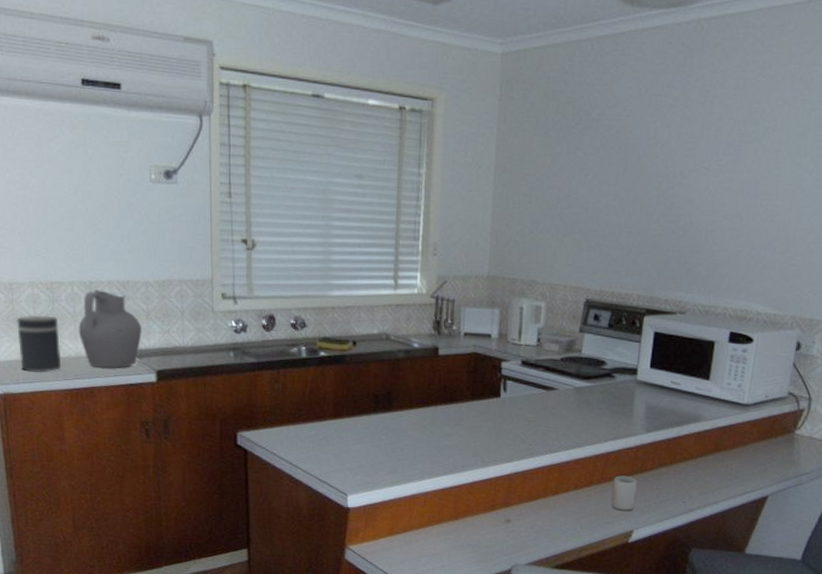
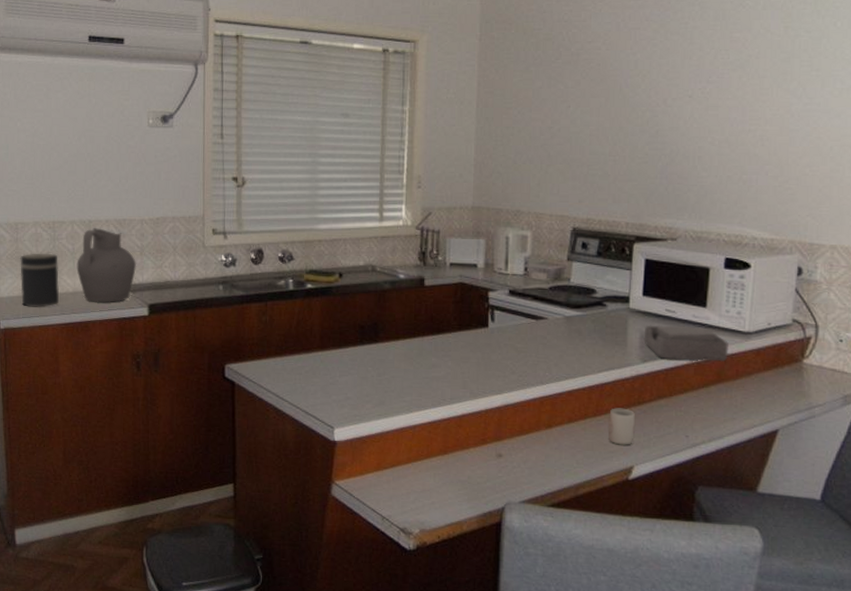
napkin holder: none [649,396,728,432] -> present [644,325,729,362]

